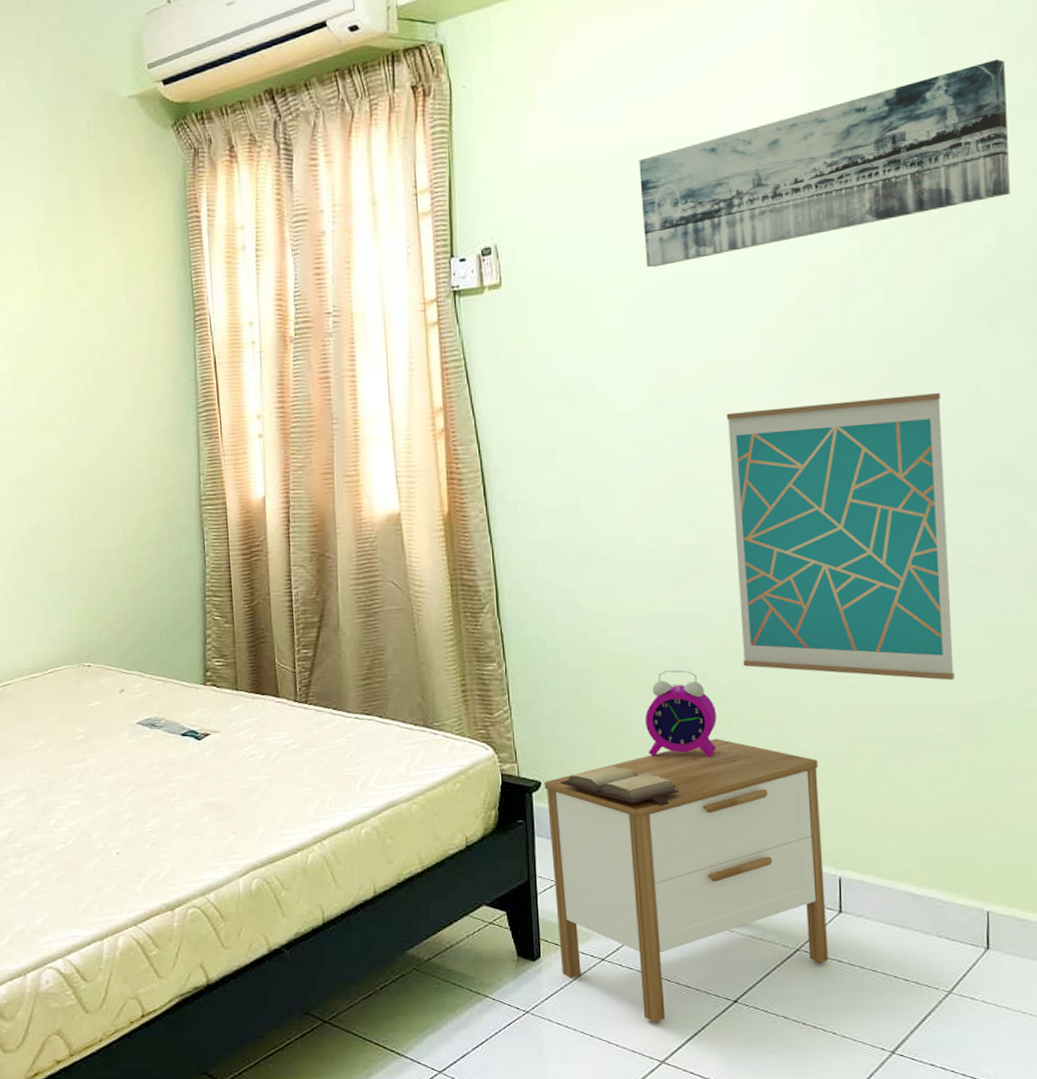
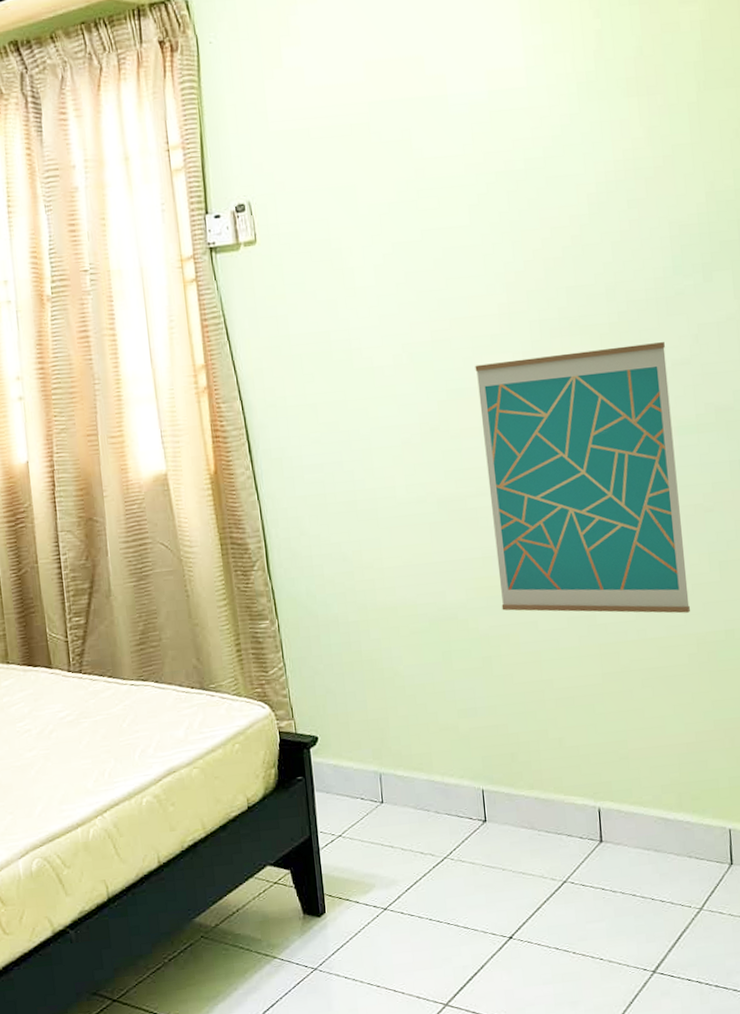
nightstand: present [544,738,829,1022] -> none [320,682,594,966]
hardback book: present [560,766,680,807] -> none [337,715,450,753]
wall art: present [639,59,1010,268] -> none [382,29,715,224]
alarm clock: present [644,670,717,757] -> none [413,617,482,704]

